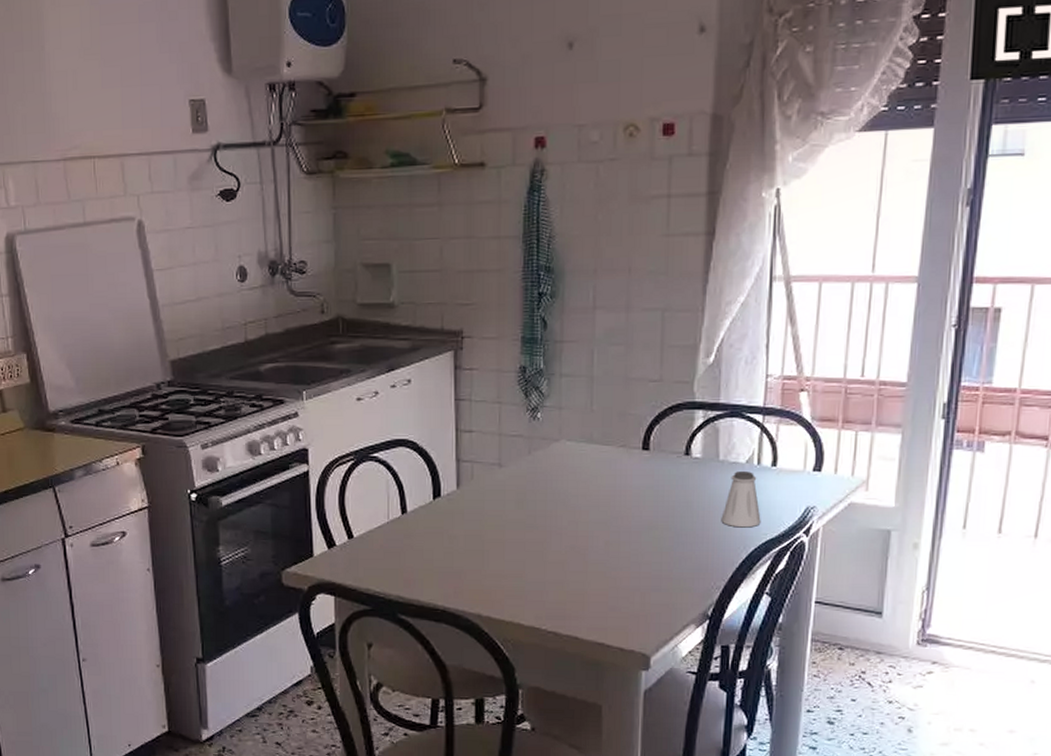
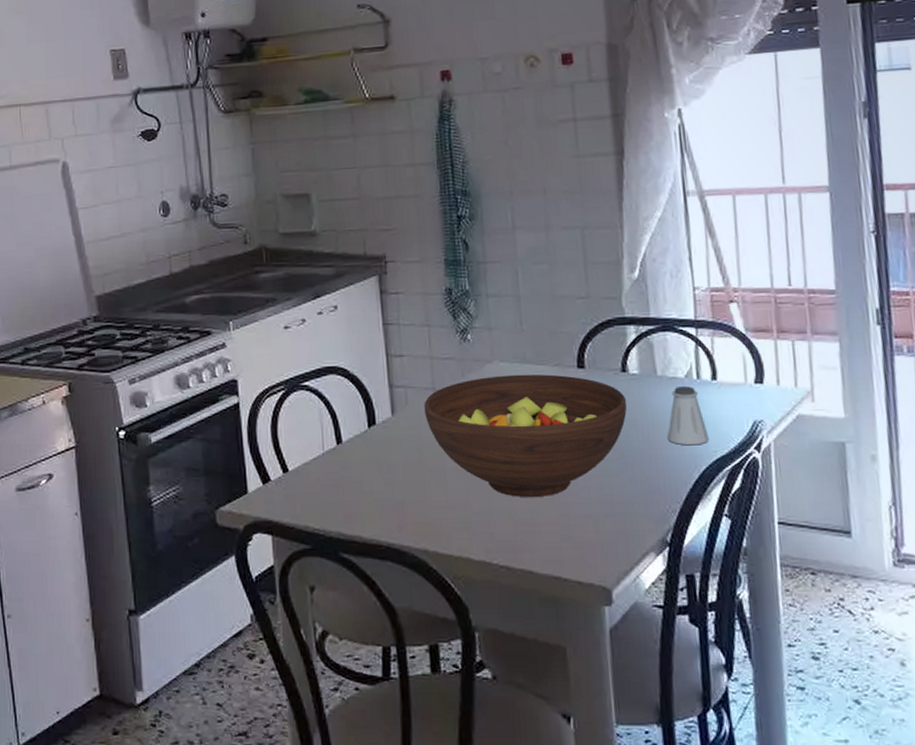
fruit bowl: none [489,454,687,571] -> present [424,374,628,498]

